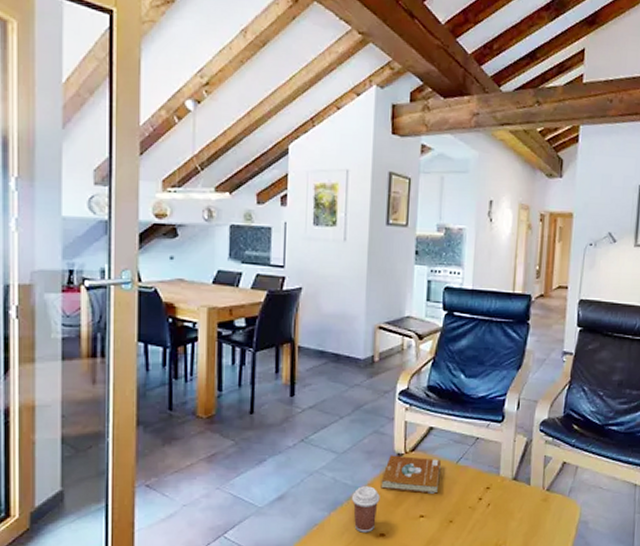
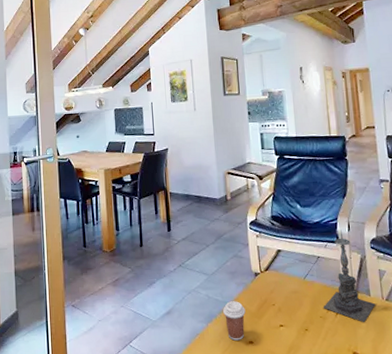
book: present [381,455,441,494] -> none [244,274,292,306]
candle holder: none [474,407,535,514] -> present [323,229,376,322]

